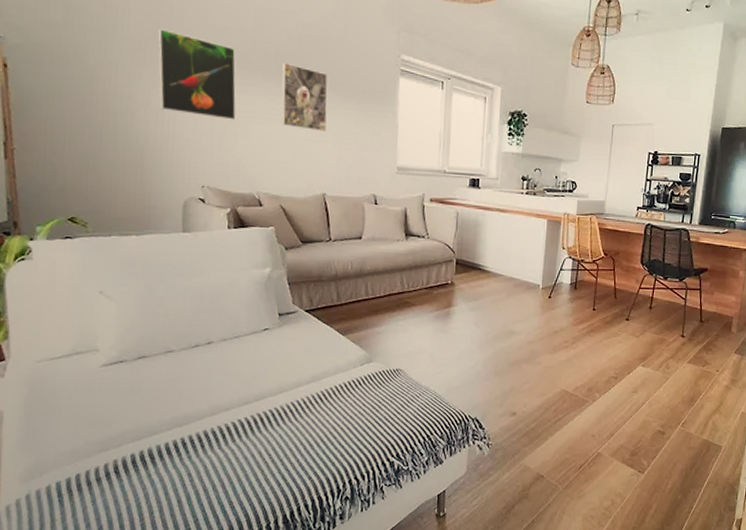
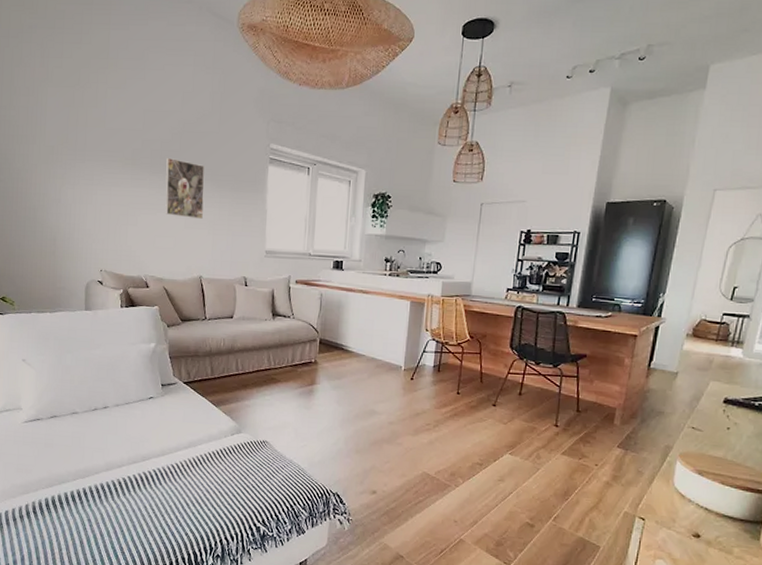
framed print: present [158,28,236,120] -> none [67,134,128,211]

